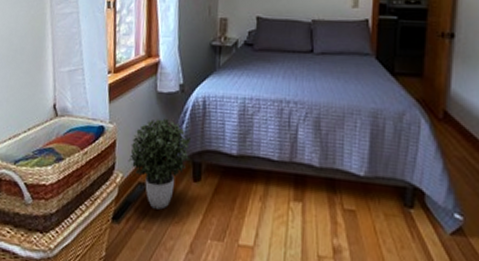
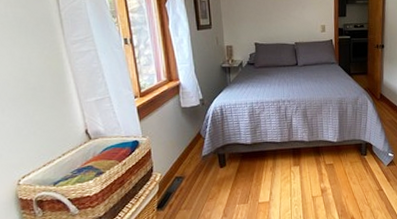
potted plant: present [128,118,191,210] -> none [164,126,216,193]

